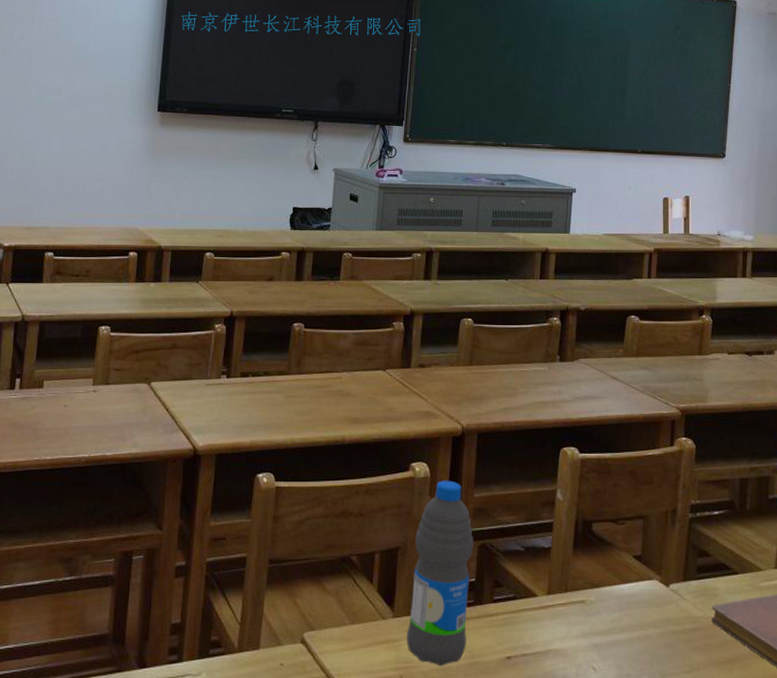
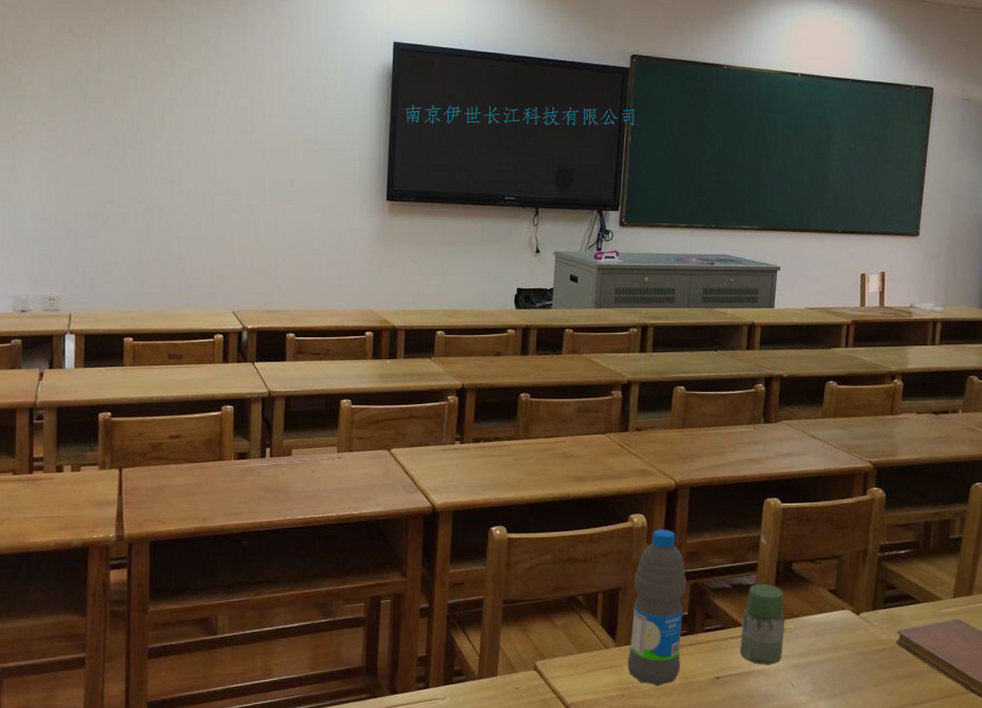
jar: none [534,546,585,643] -> present [740,583,785,665]

